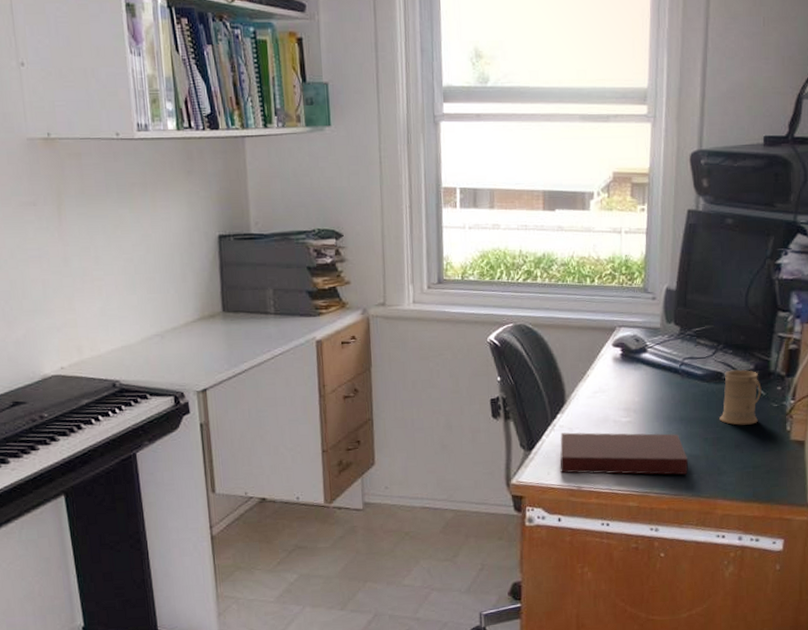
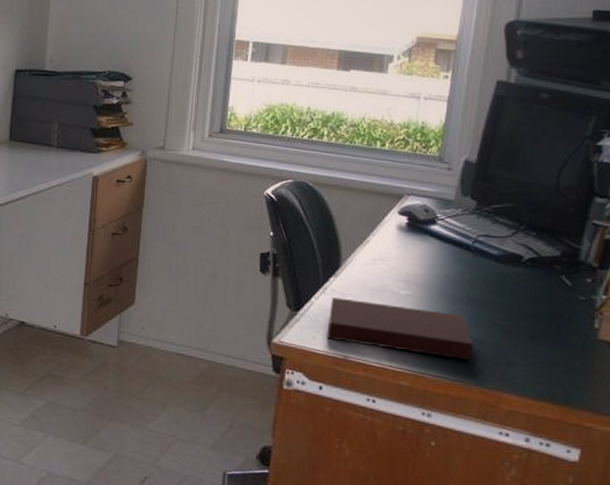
mug: present [719,369,762,425] -> none [514,254,568,316]

